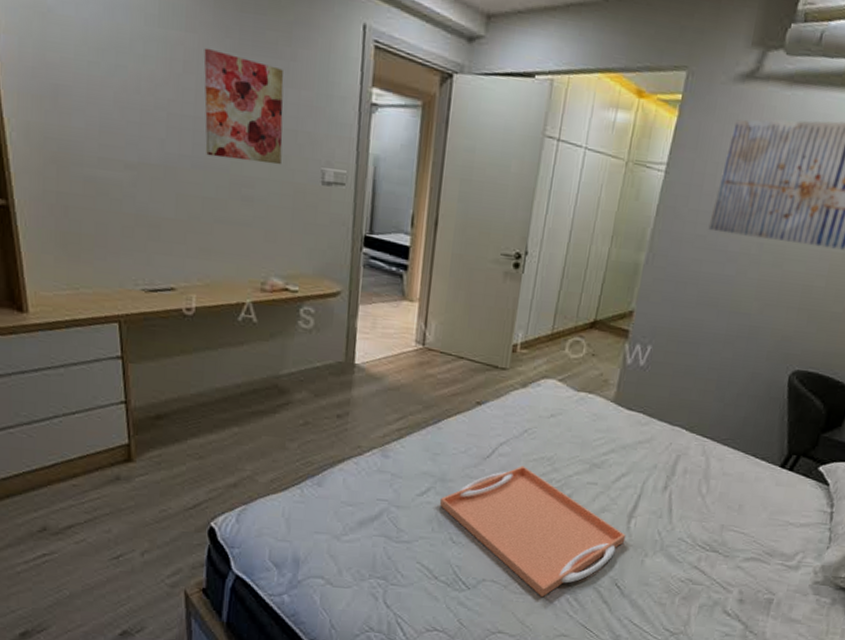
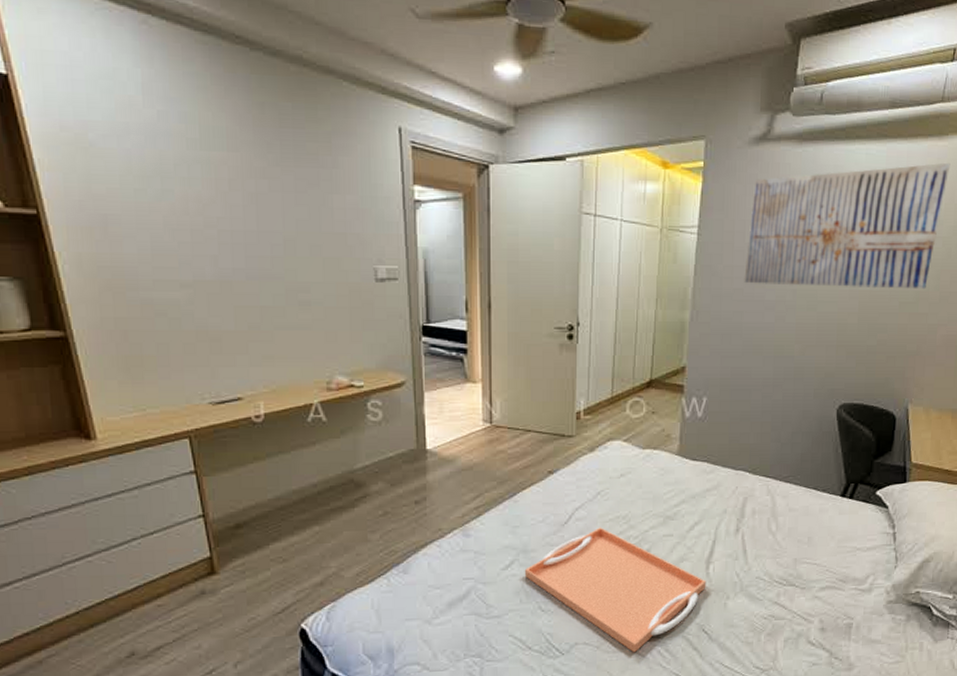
wall art: present [203,47,284,165] -> none [247,164,334,268]

